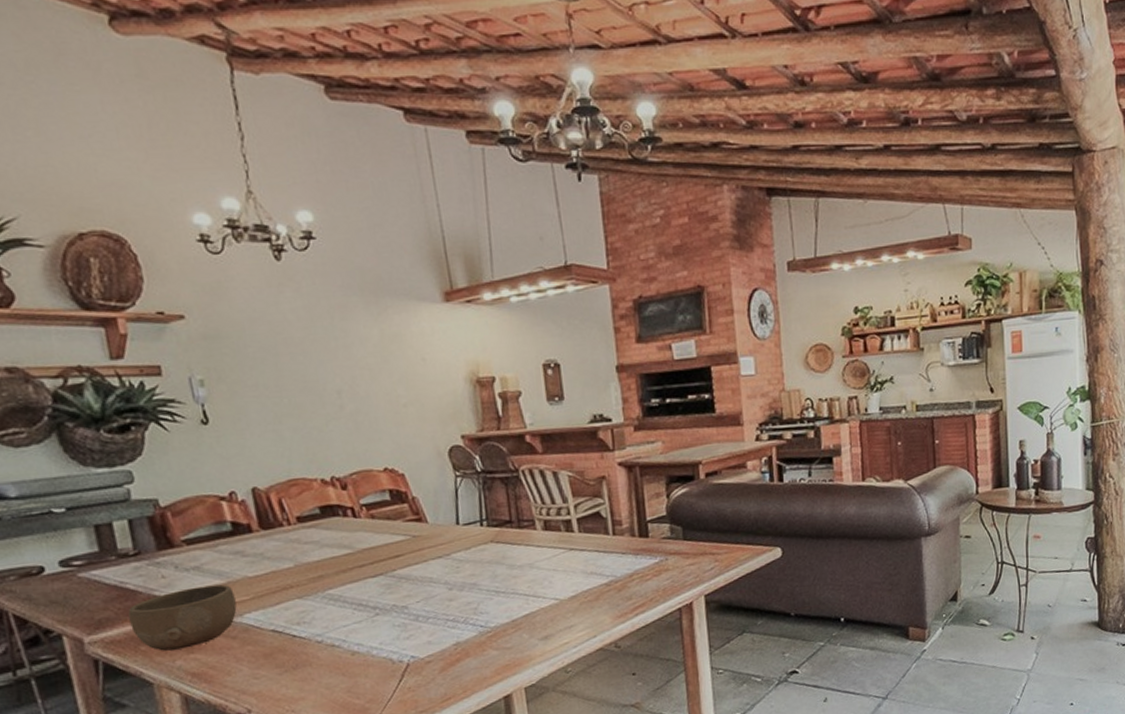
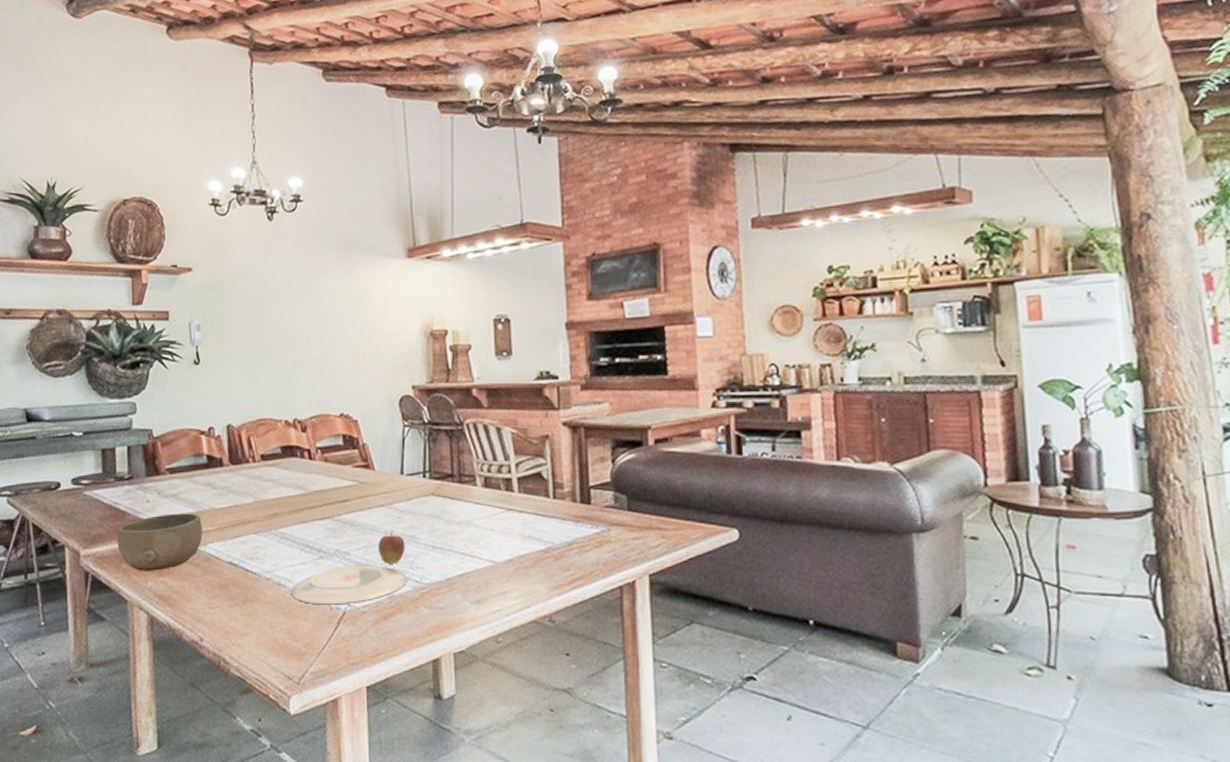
plate: none [347,614,473,661] -> present [291,564,408,605]
fruit: none [437,579,468,613] -> present [377,529,406,564]

